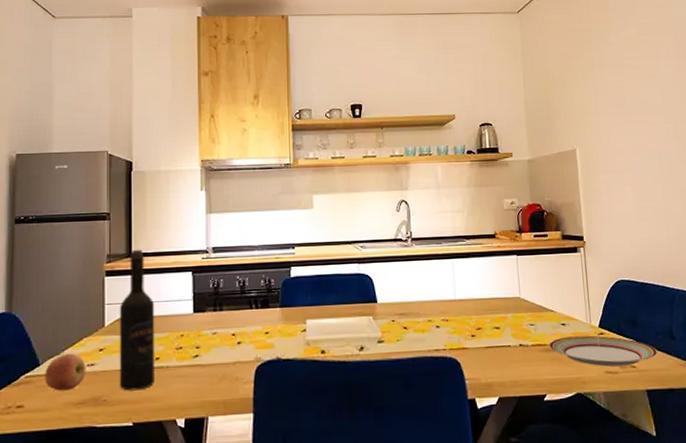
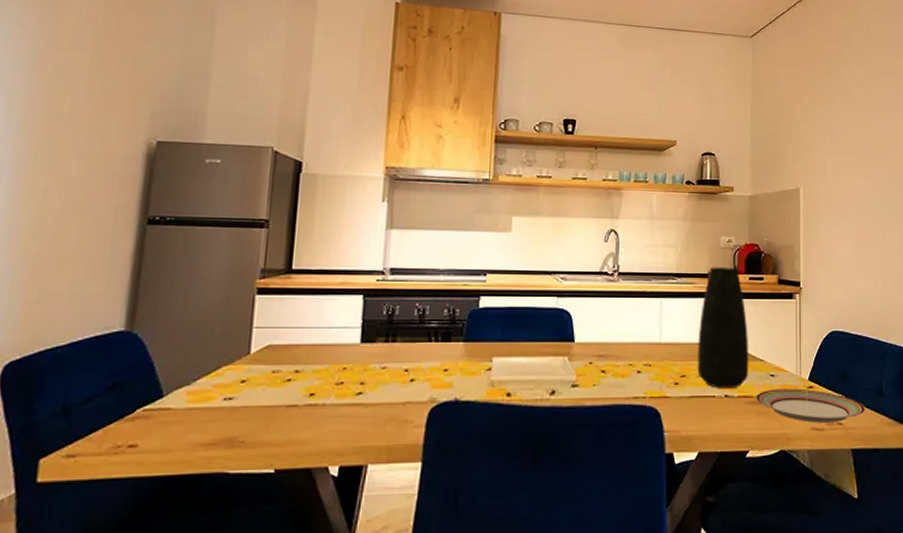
apple: present [45,353,86,391] -> none [168,384,223,429]
wine bottle: present [119,249,156,391] -> none [261,265,315,432]
vase: none [490,227,541,339] -> present [697,267,749,388]

